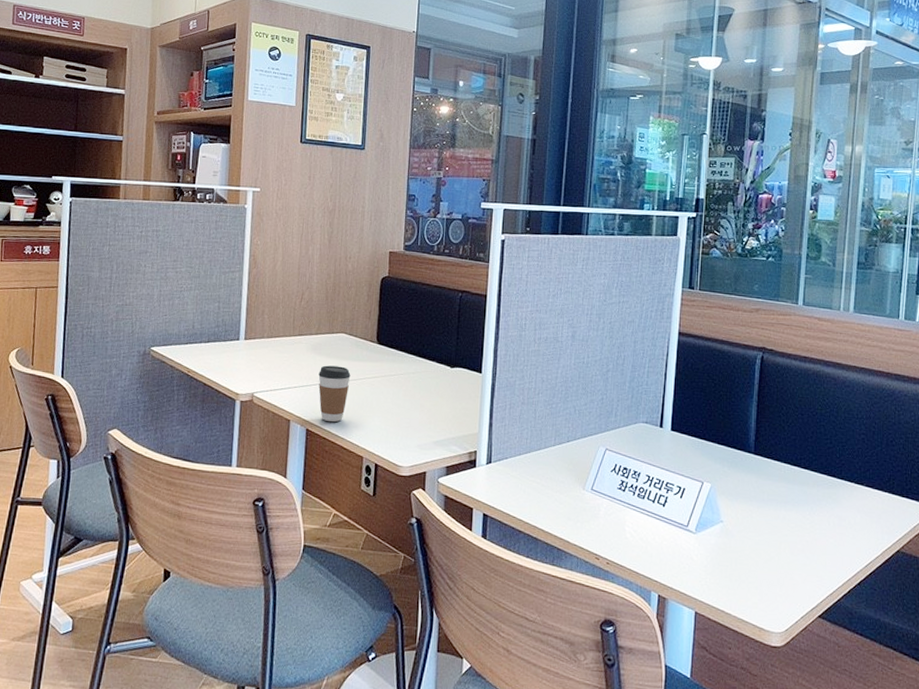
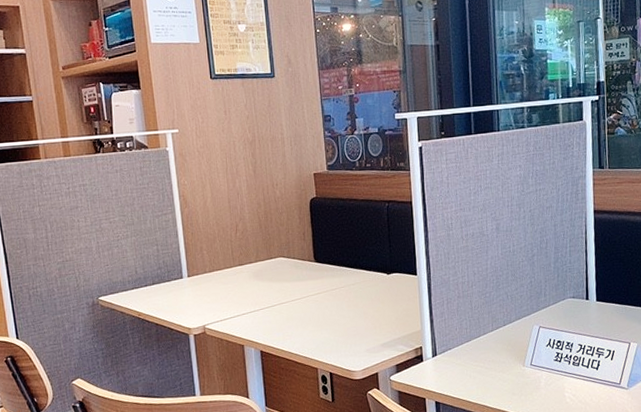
coffee cup: present [318,365,351,423] -> none [264,288,295,342]

